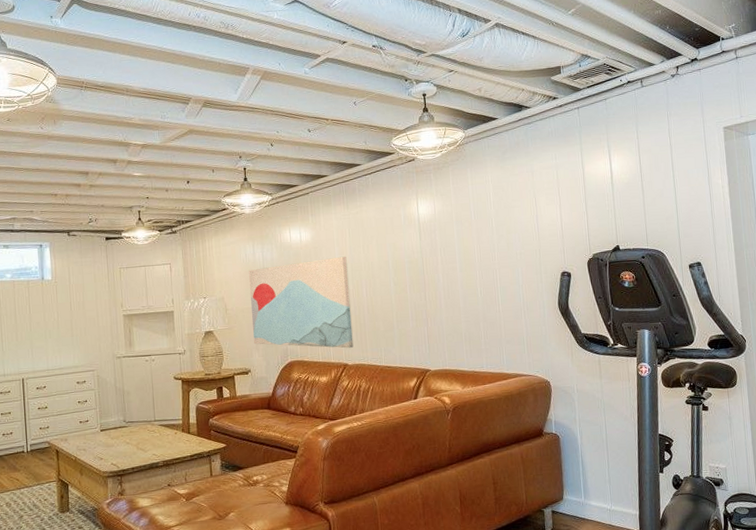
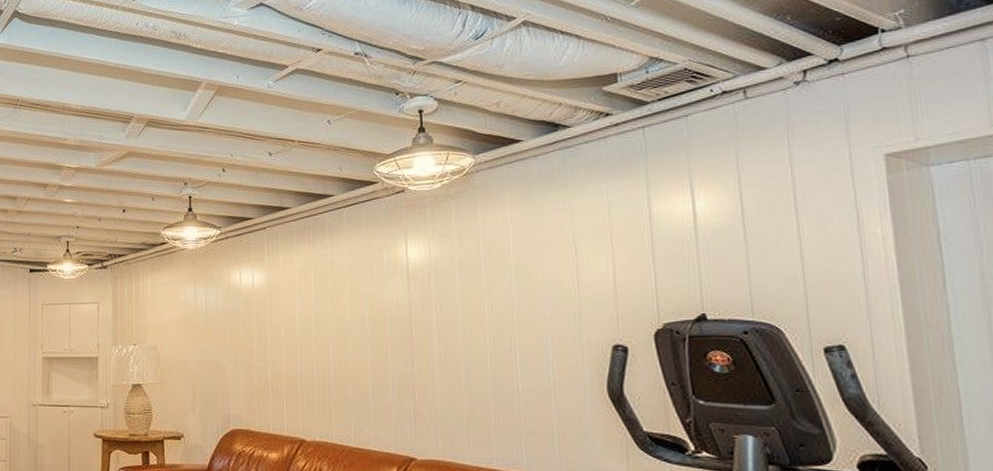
wall art: present [249,256,354,348] -> none [188,306,314,420]

